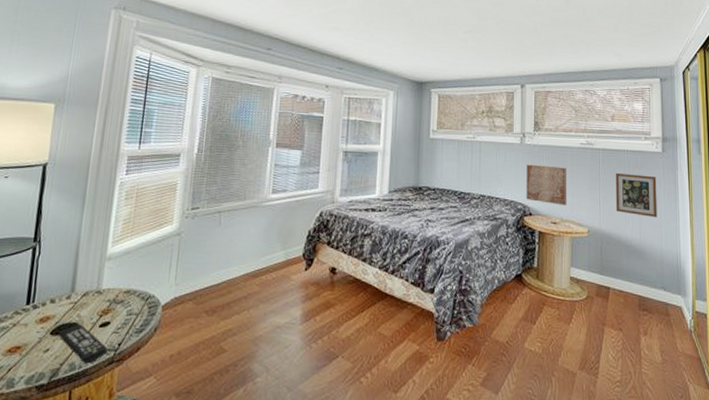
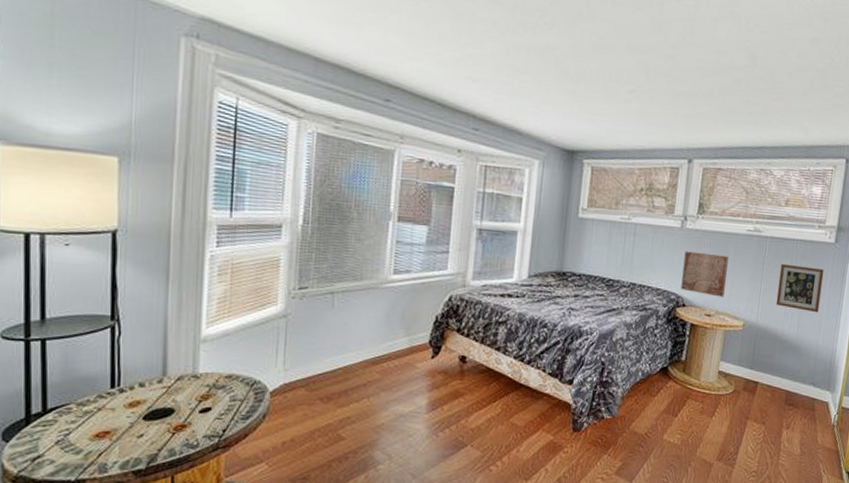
remote control: present [58,324,107,363] -> none [152,409,210,449]

